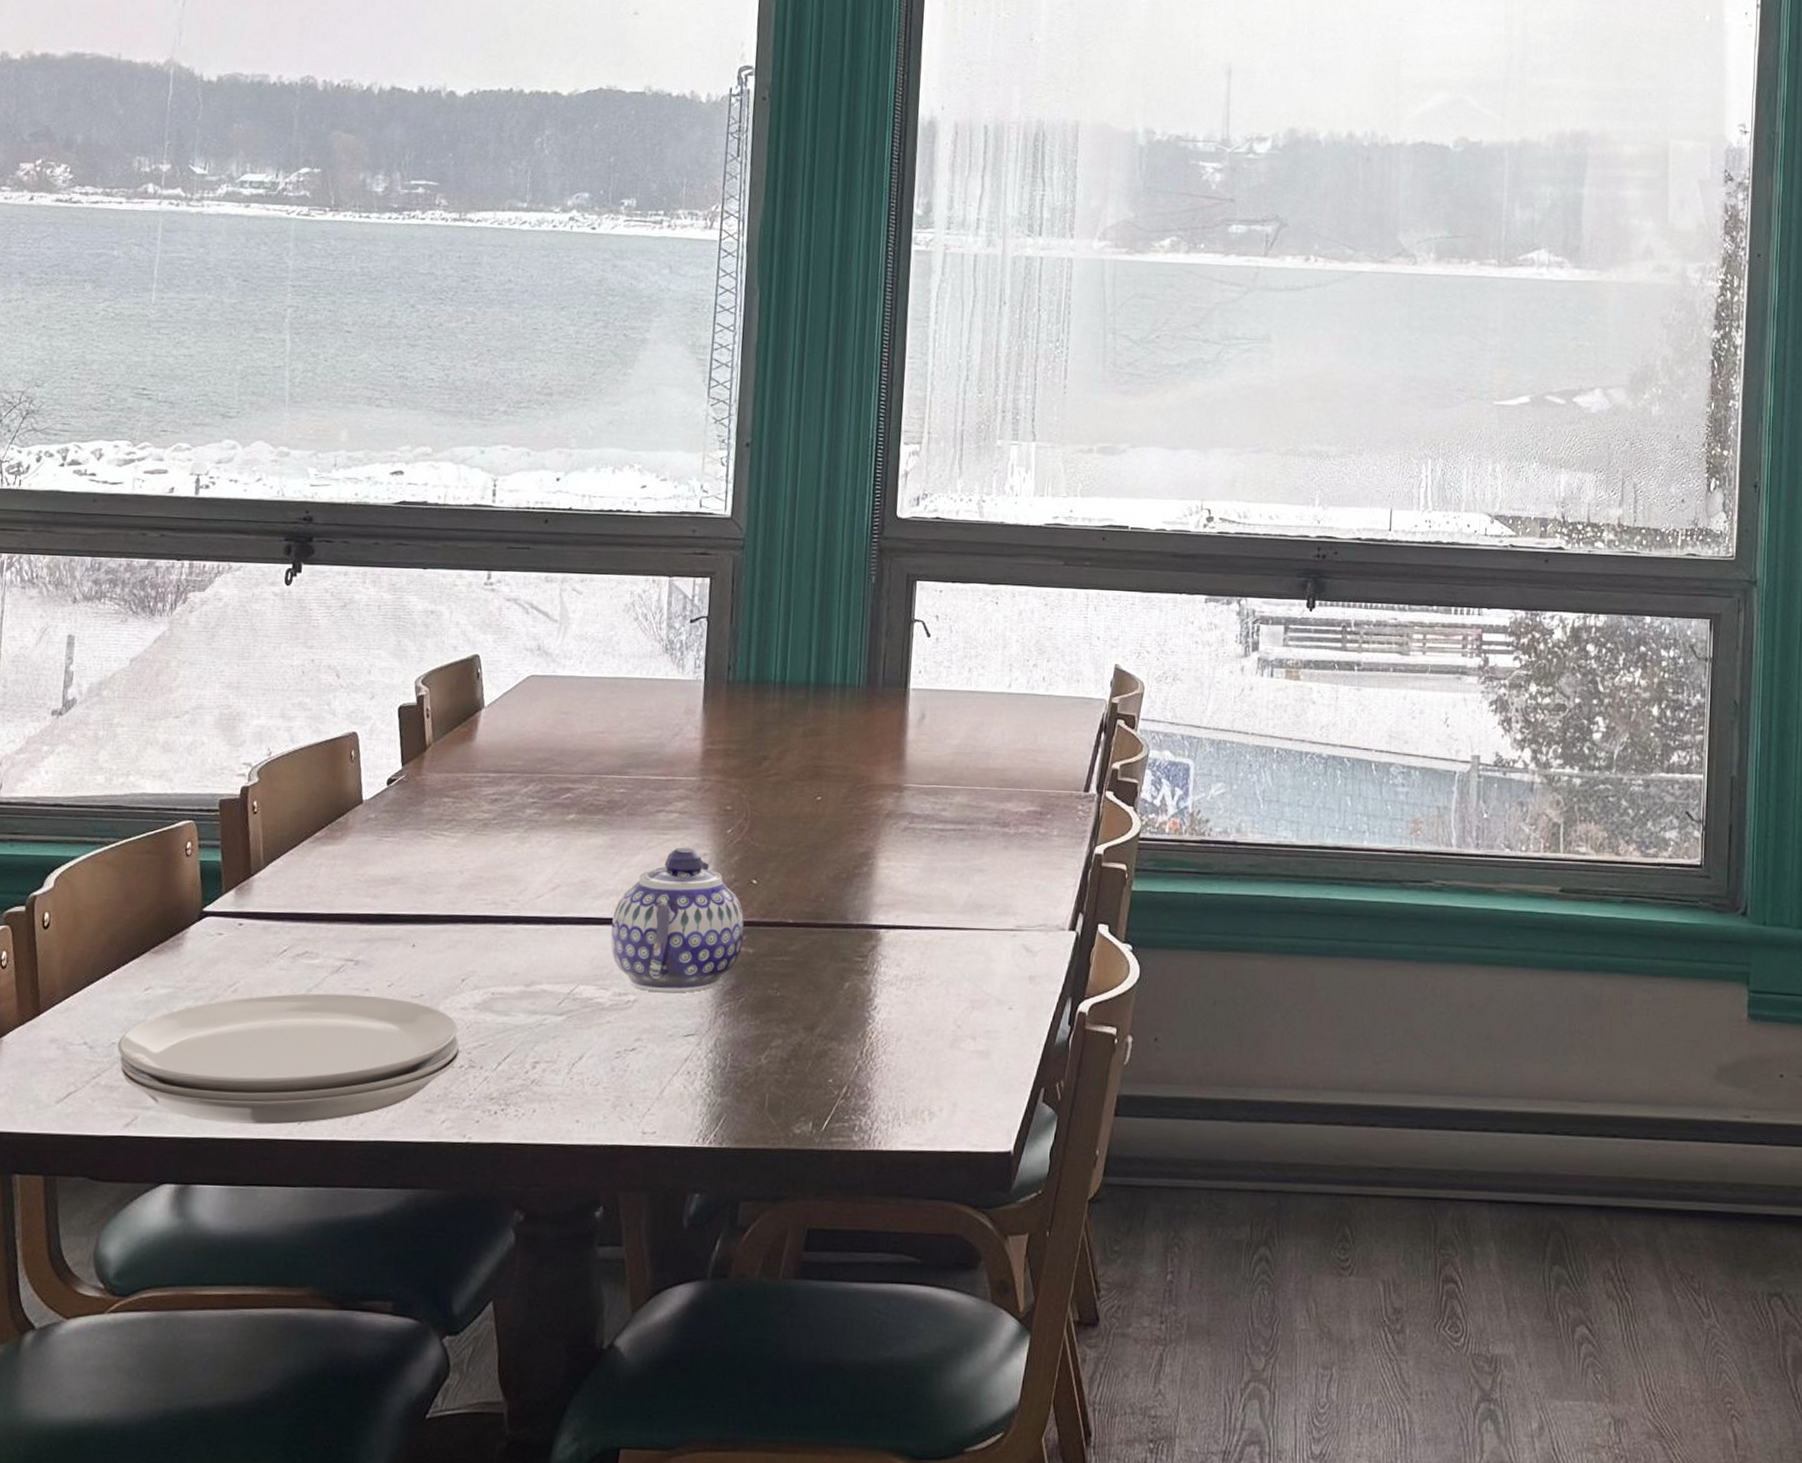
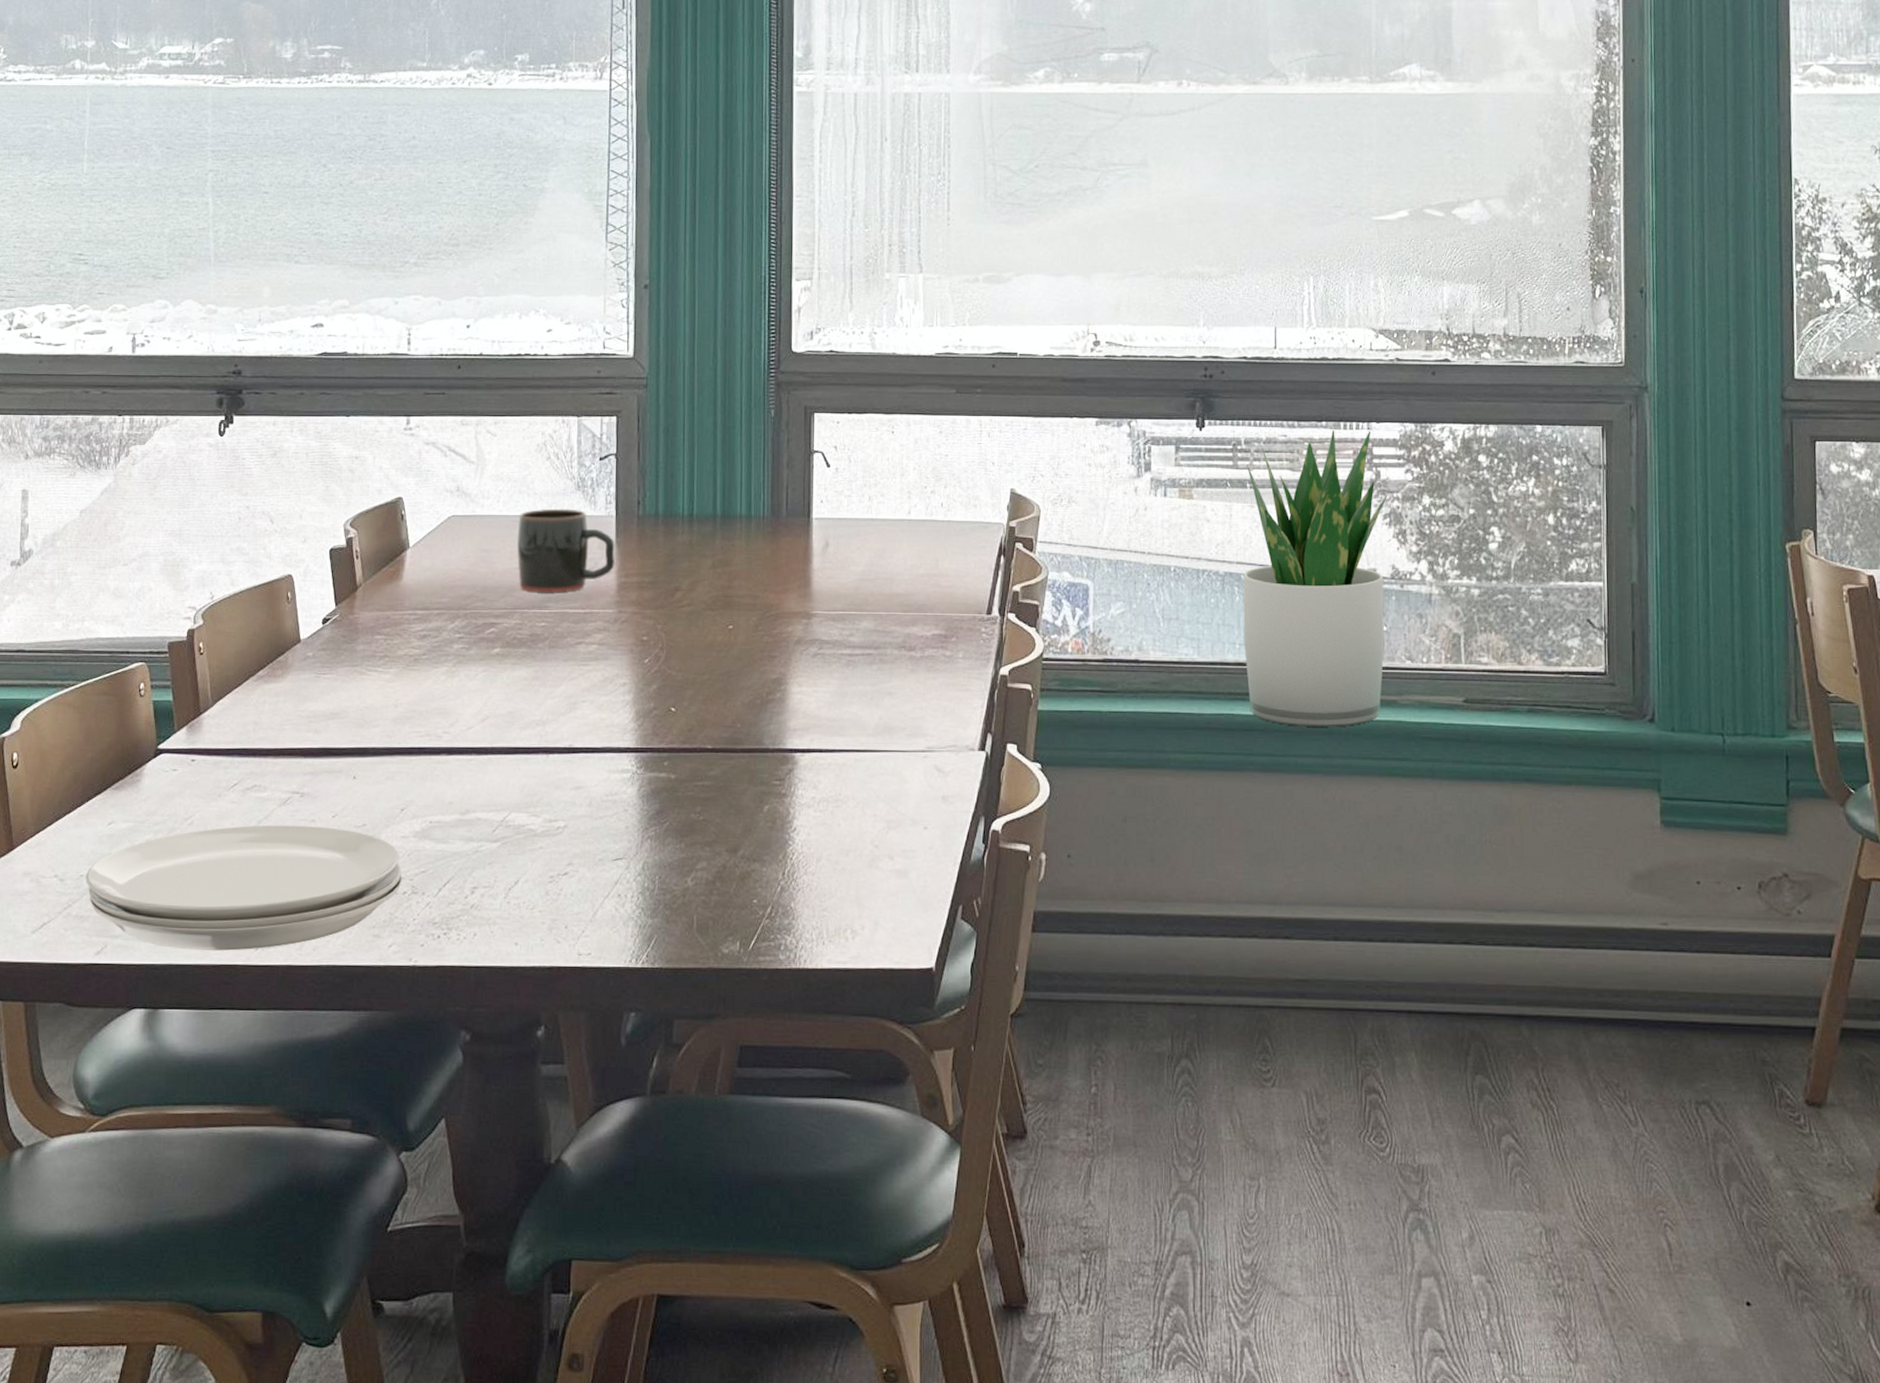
mug: none [597,671,702,759] -> present [516,508,615,593]
teapot: present [610,847,745,993] -> none [538,677,666,819]
planter: none [1344,615,1495,914] -> present [1243,430,1388,727]

